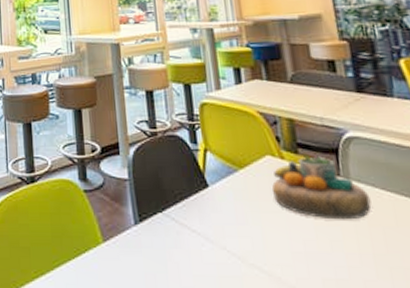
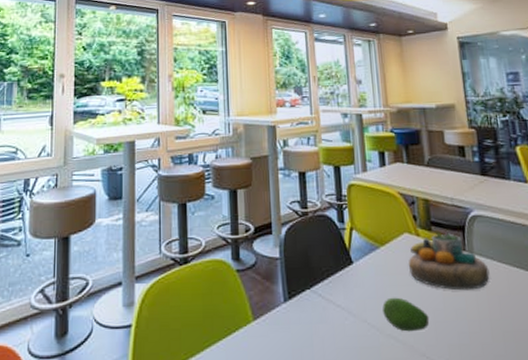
fruit: none [244,224,300,262] -> present [382,297,430,332]

